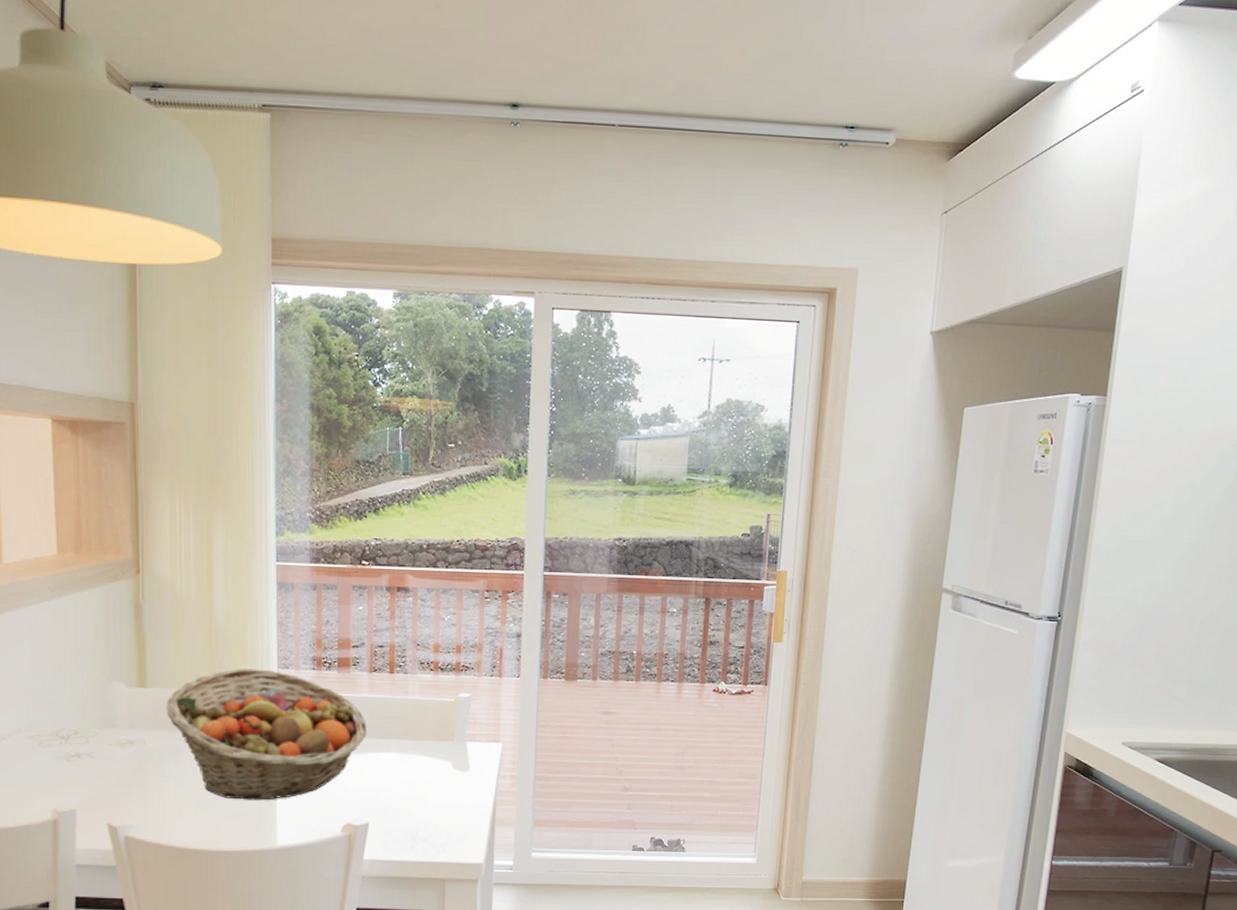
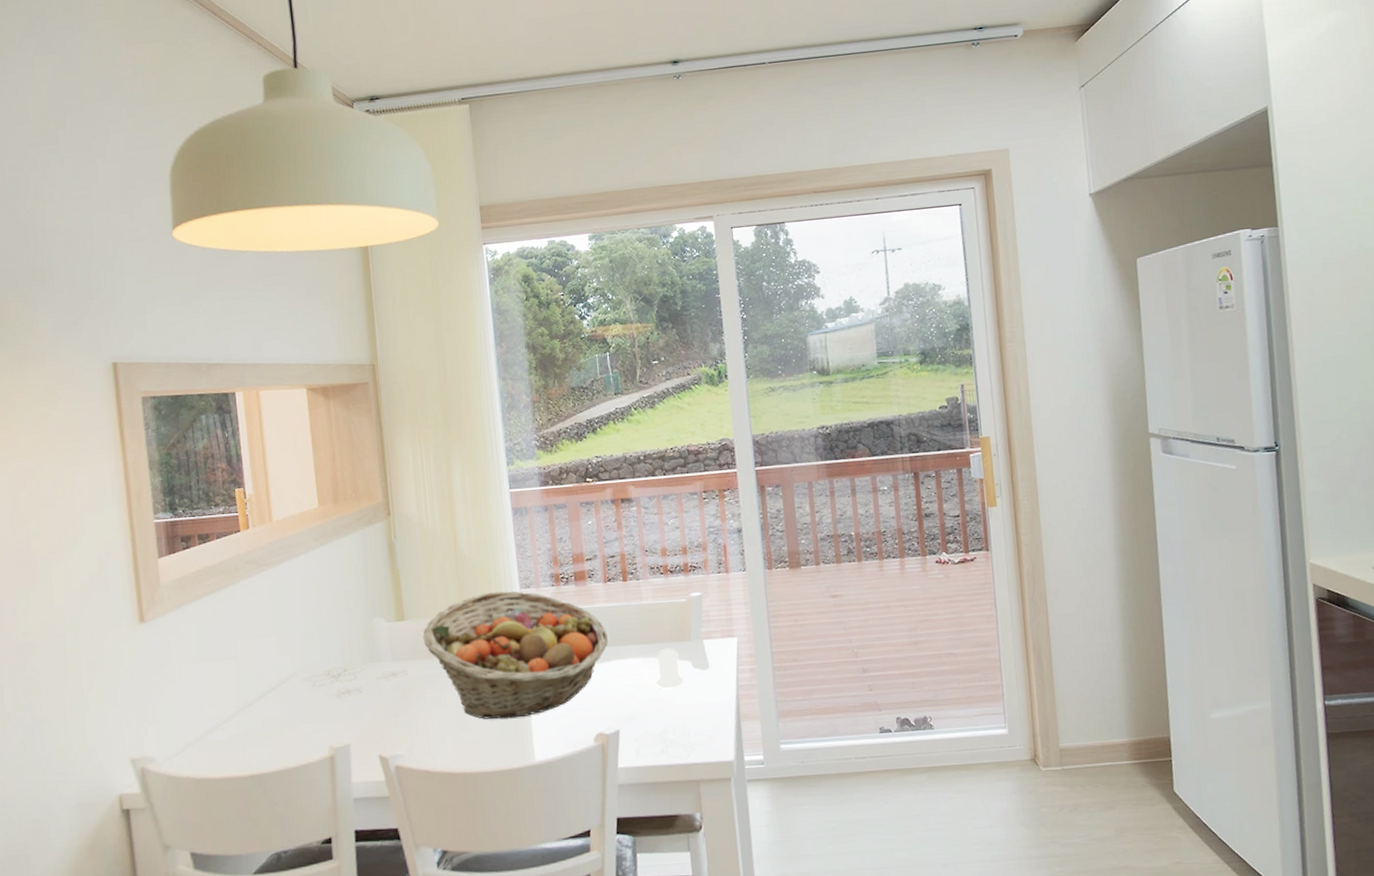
salt shaker: none [412,746,441,787] -> present [656,648,683,689]

